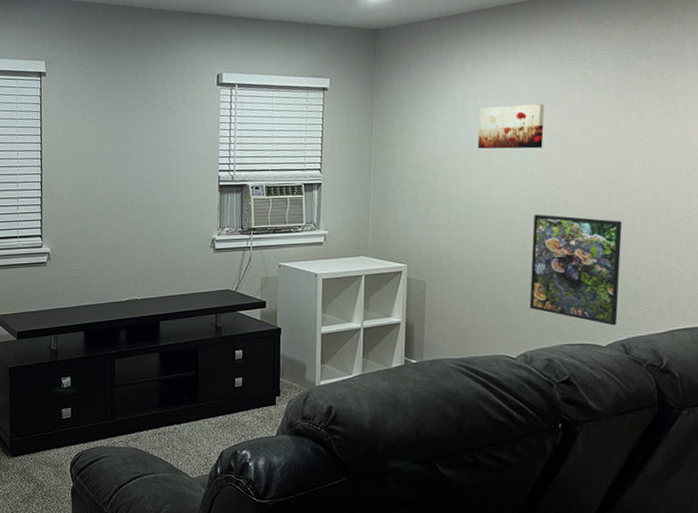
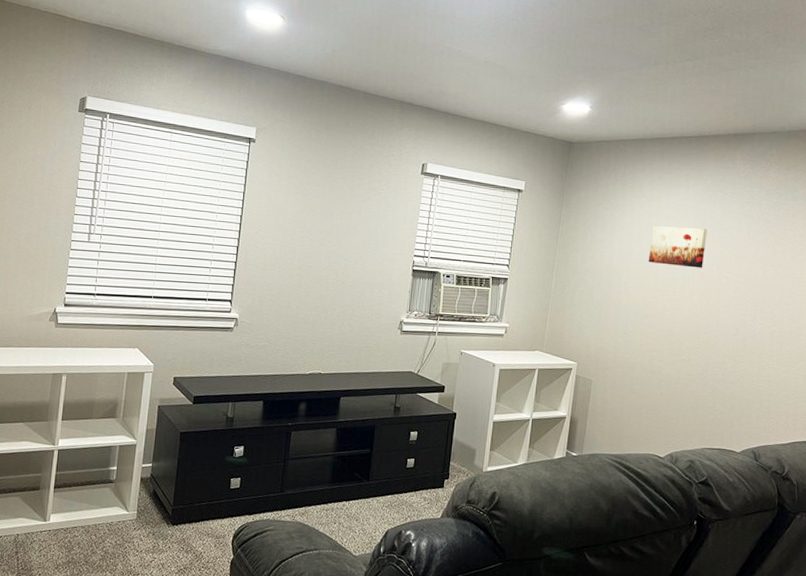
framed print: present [529,214,623,326] -> none [679,327,762,434]

